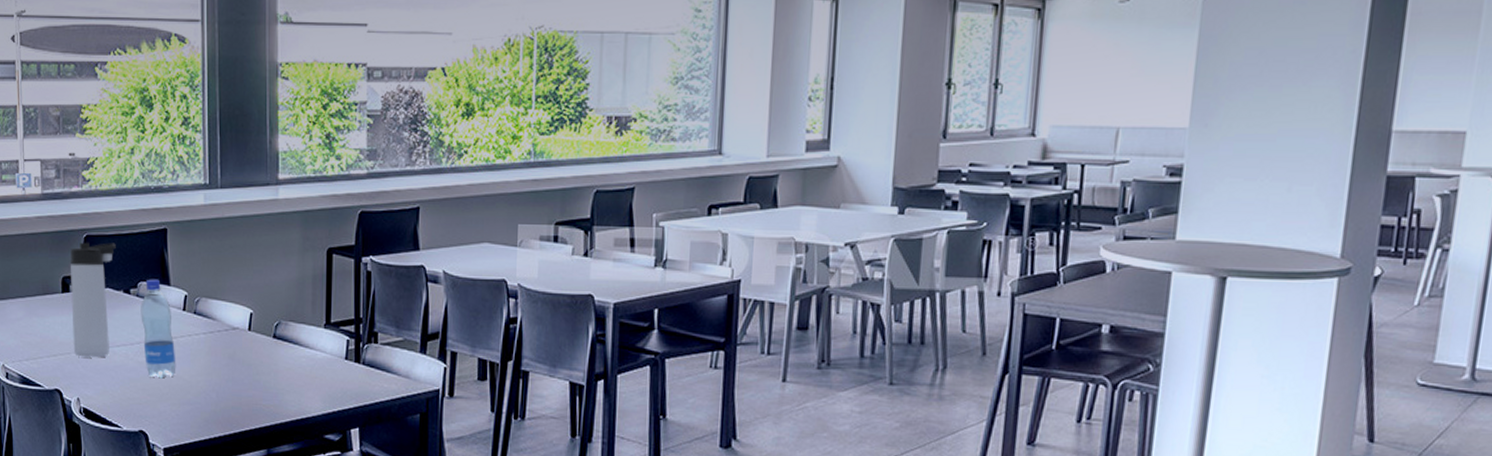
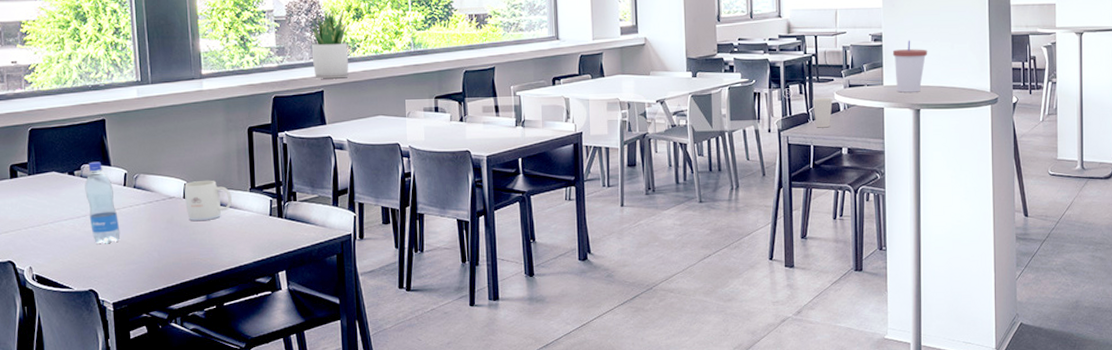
thermos bottle: present [70,242,116,358] -> none [16,134,59,232]
mug: none [250,310,303,360] -> present [184,180,232,222]
planter: none [408,104,453,193] -> present [311,10,349,79]
cup: none [1066,253,1097,295] -> present [812,98,833,128]
cup: none [1194,176,1251,252] -> present [892,40,928,93]

